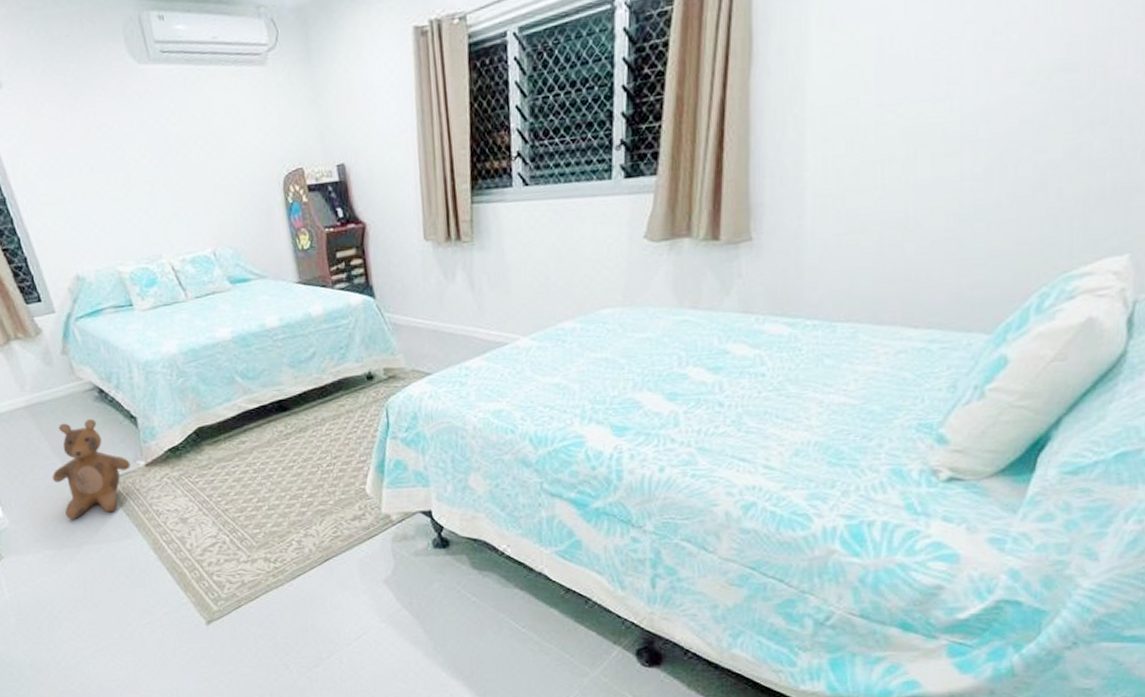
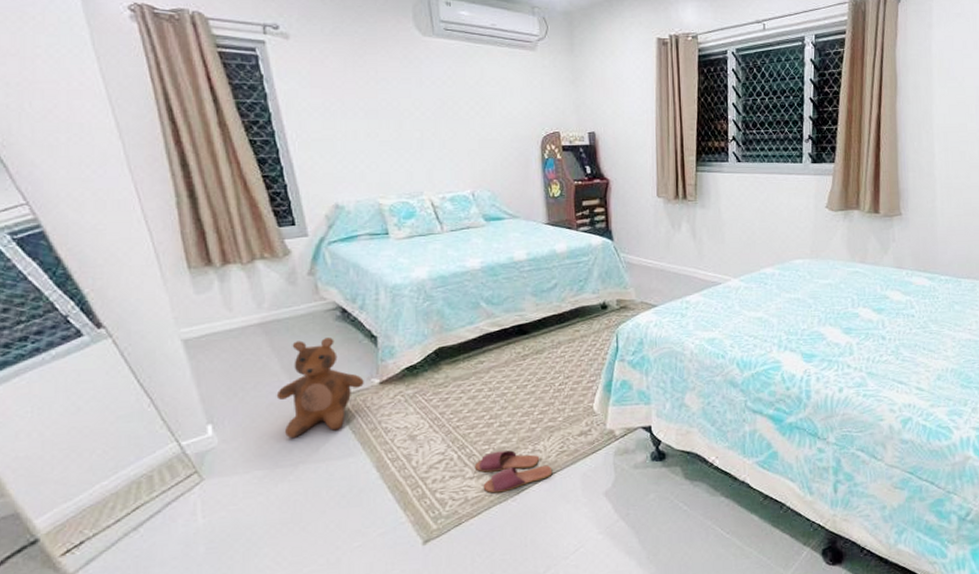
slippers: none [247,534,328,578] -> present [474,450,553,493]

